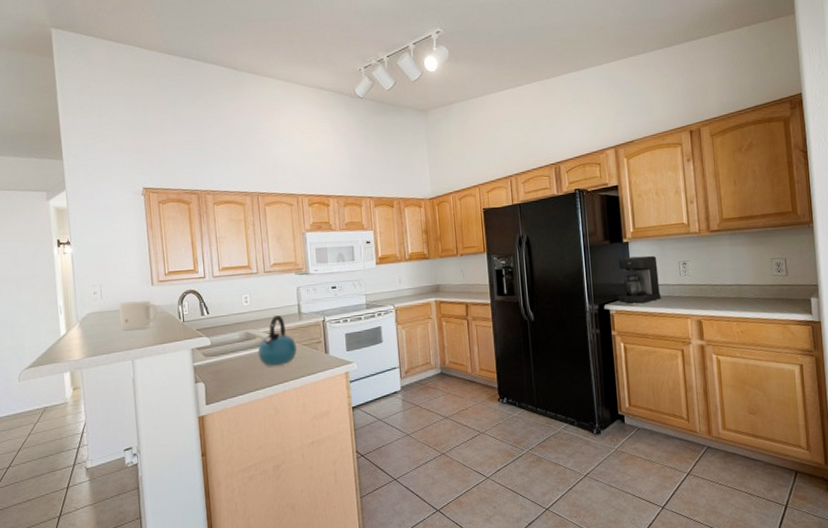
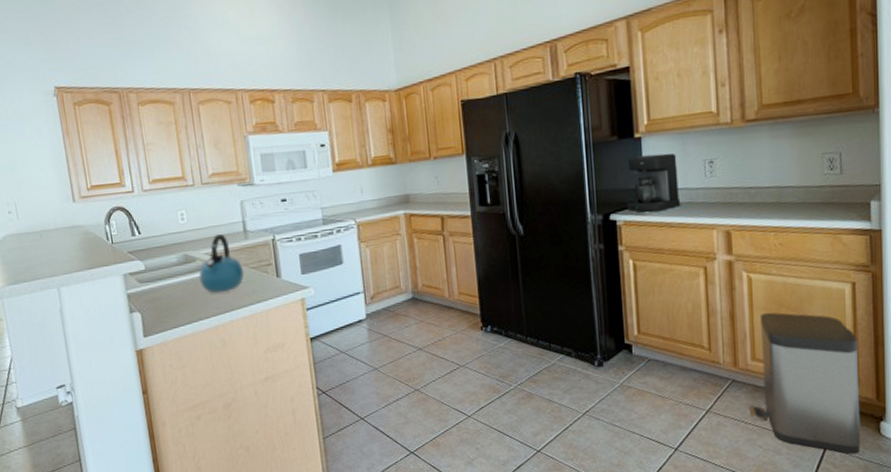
mug: present [118,300,158,331] -> none [37,219,82,255]
pedal bin: none [722,388,815,512] -> present [749,312,861,454]

